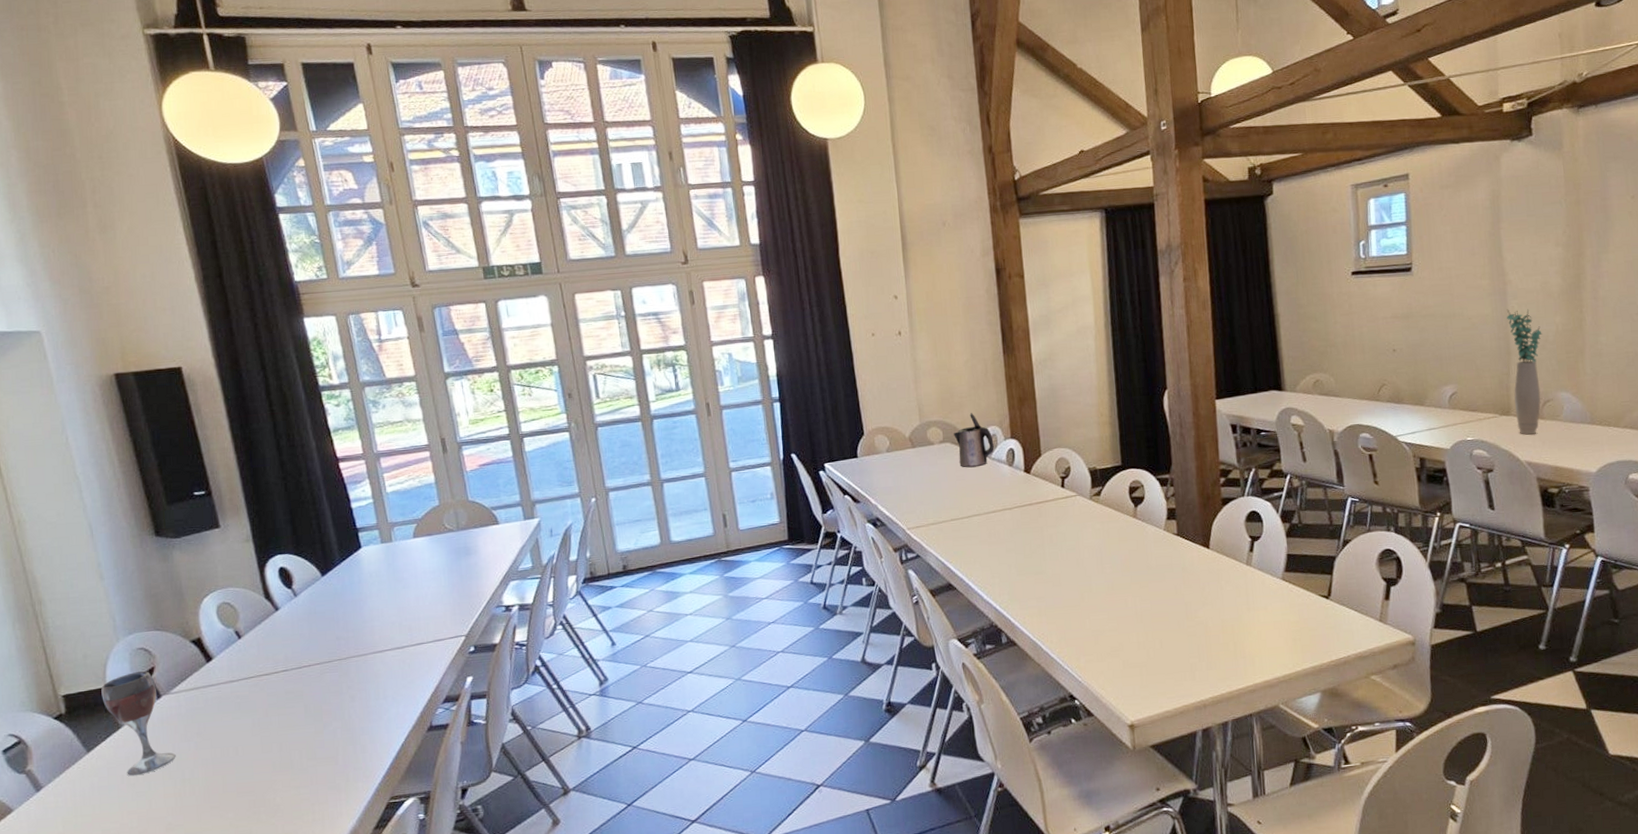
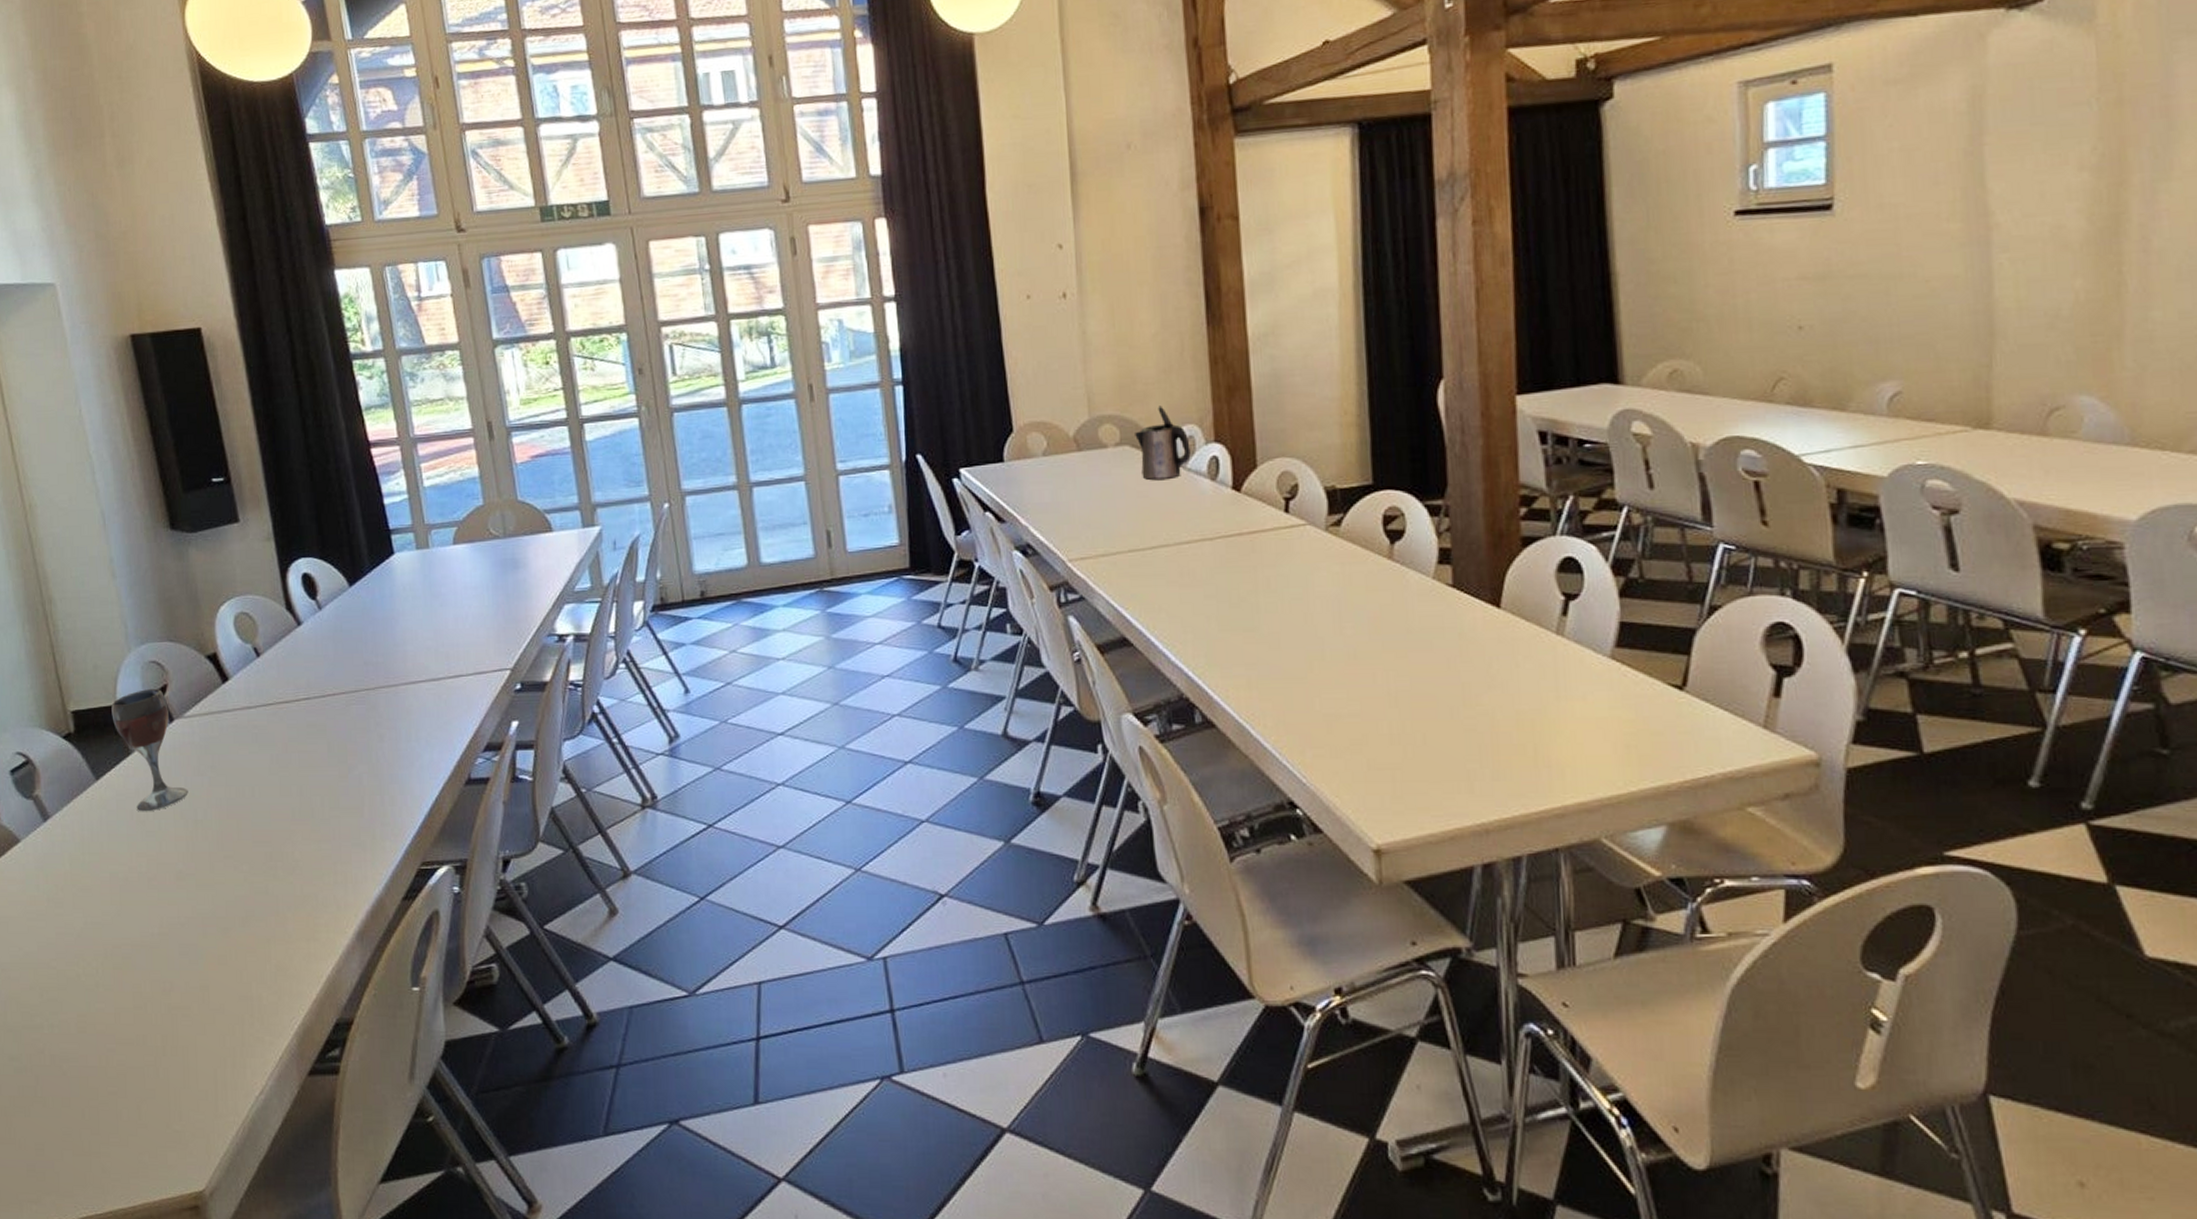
vase: present [1506,309,1542,436] -> none [1989,267,2051,461]

